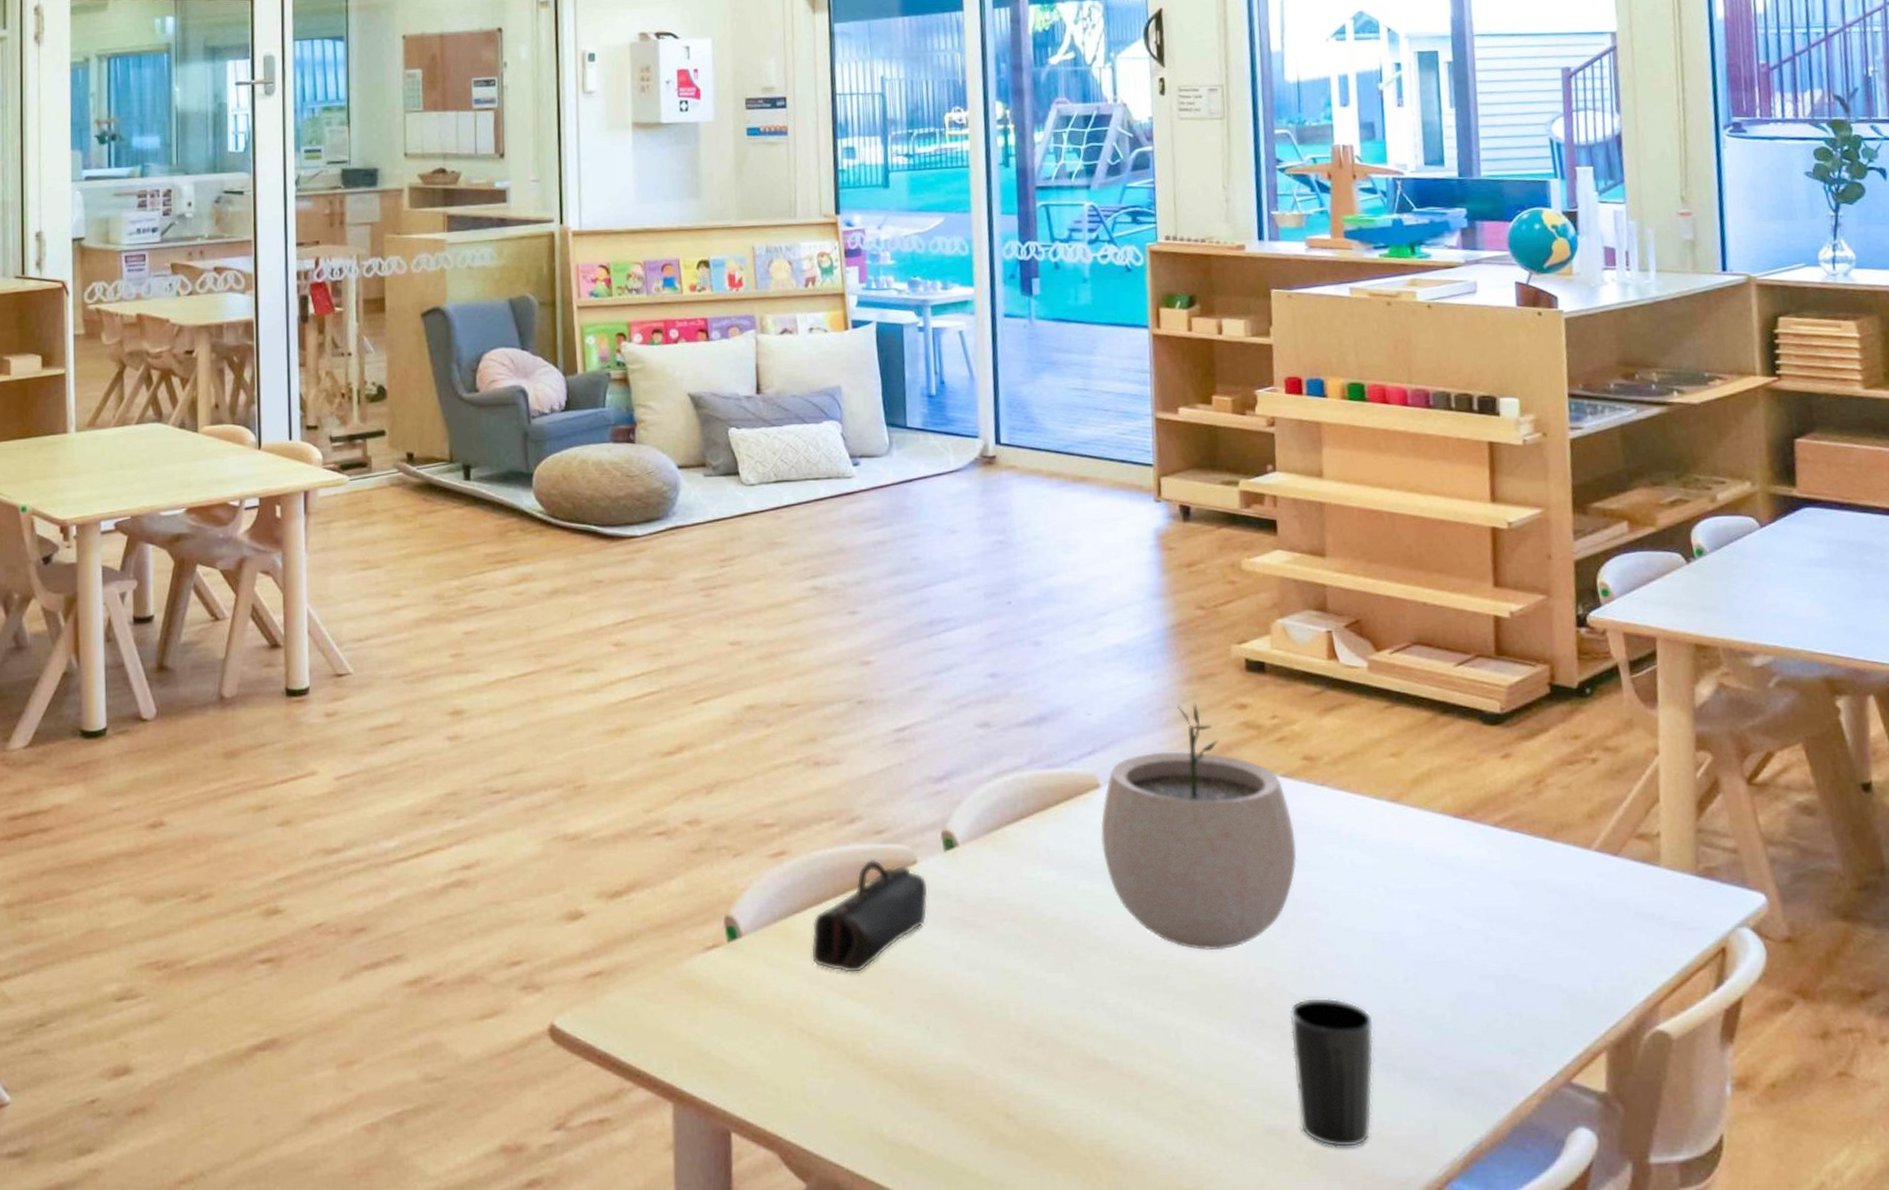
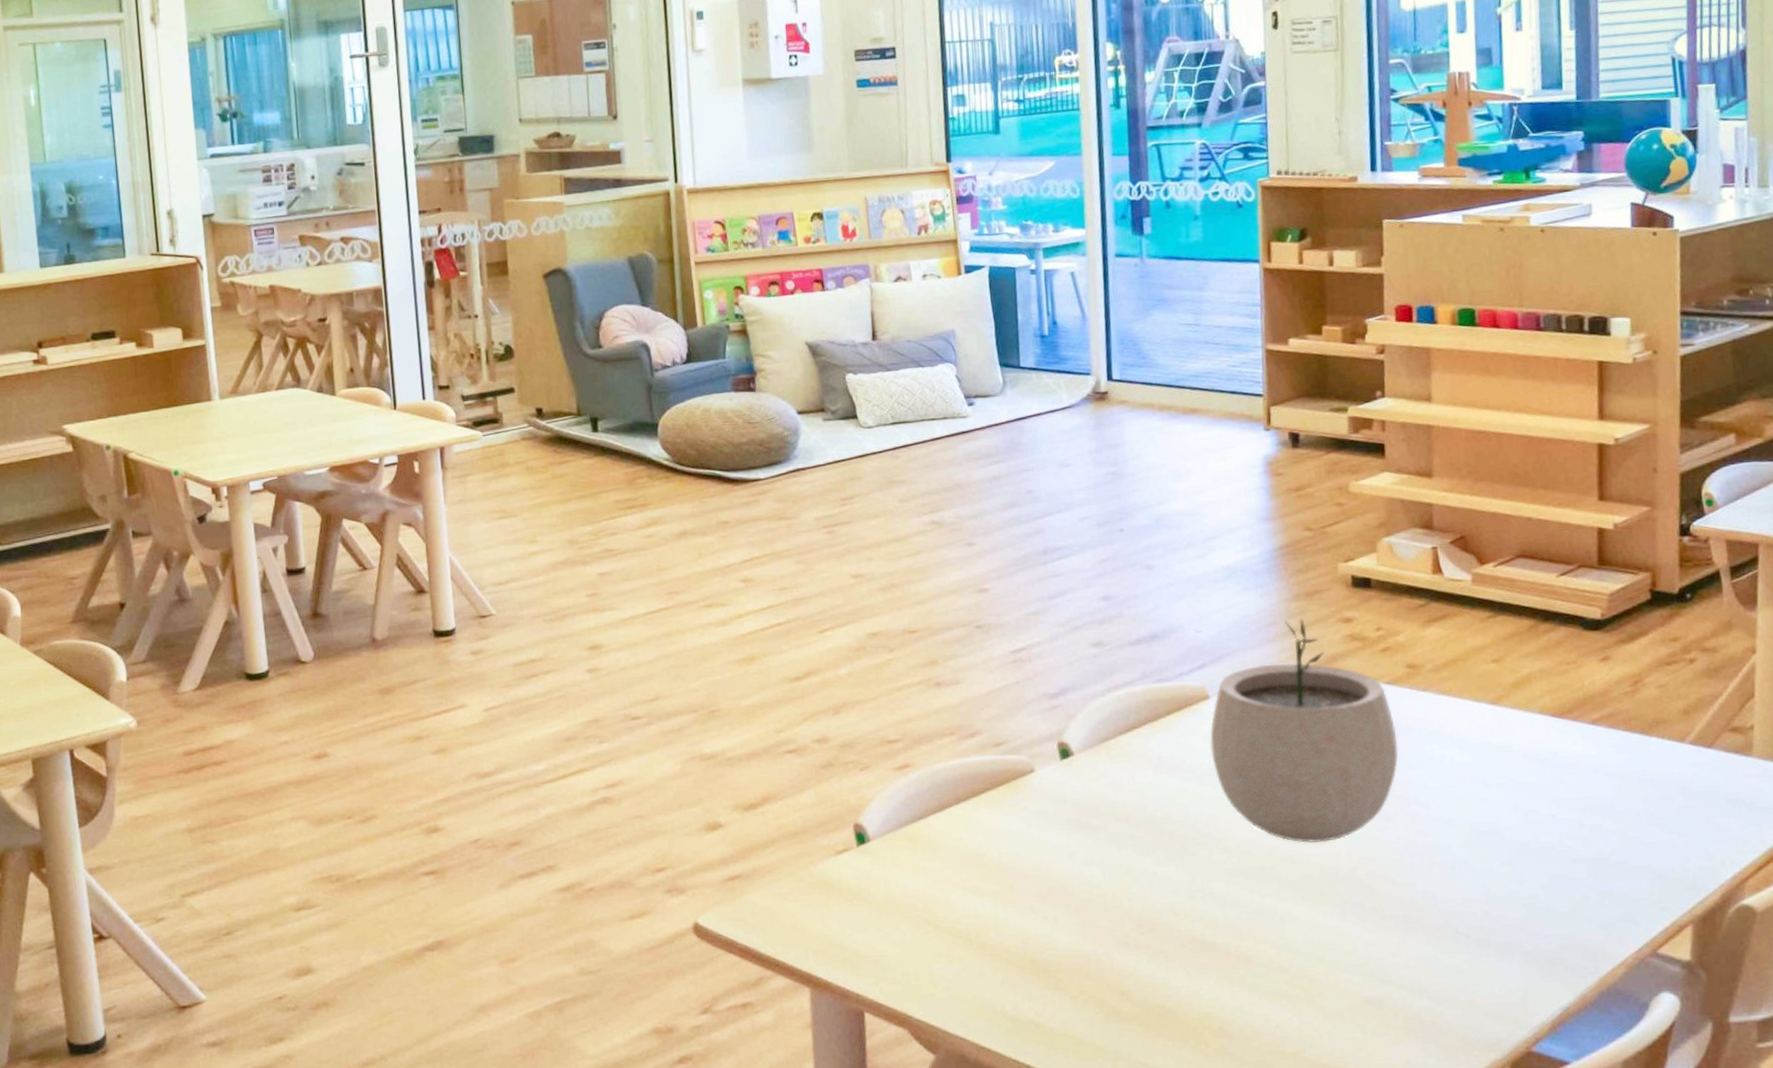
pencil case: present [811,860,928,973] -> none [935,770,1046,871]
cup: present [1289,997,1375,1148] -> none [1388,882,1470,1015]

